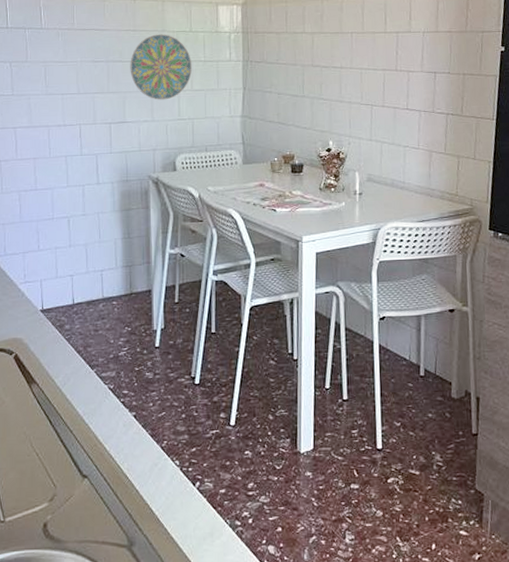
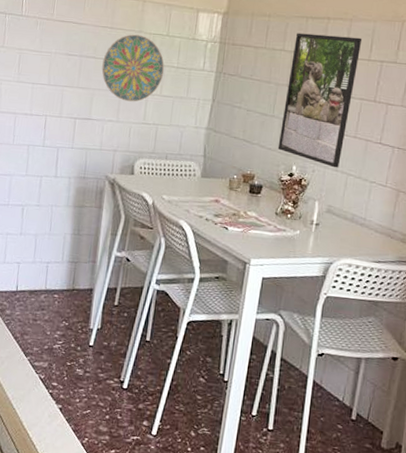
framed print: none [312,12,376,138] -> present [277,33,363,168]

